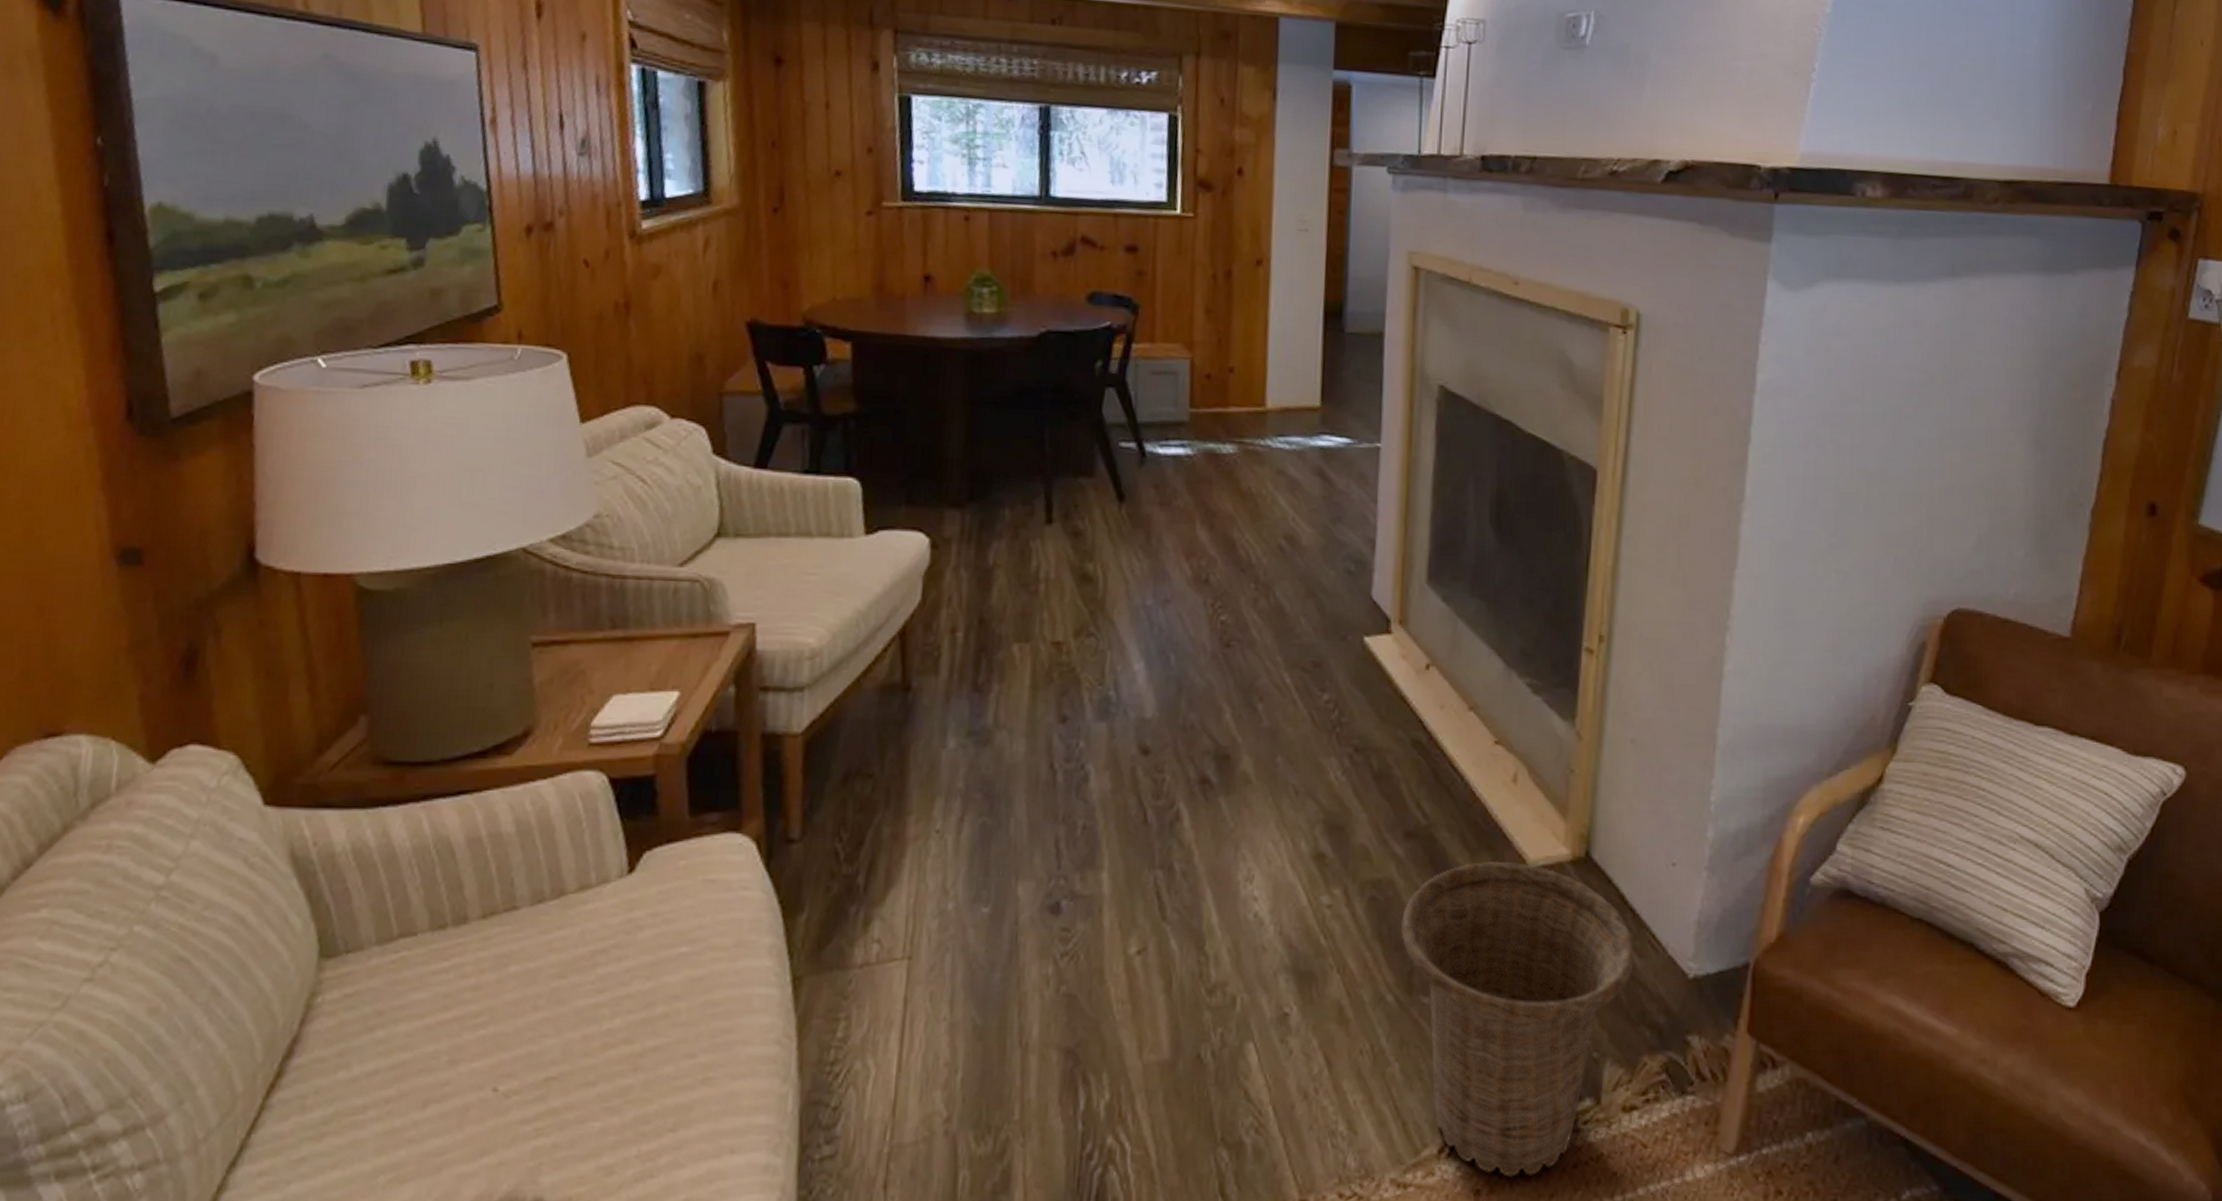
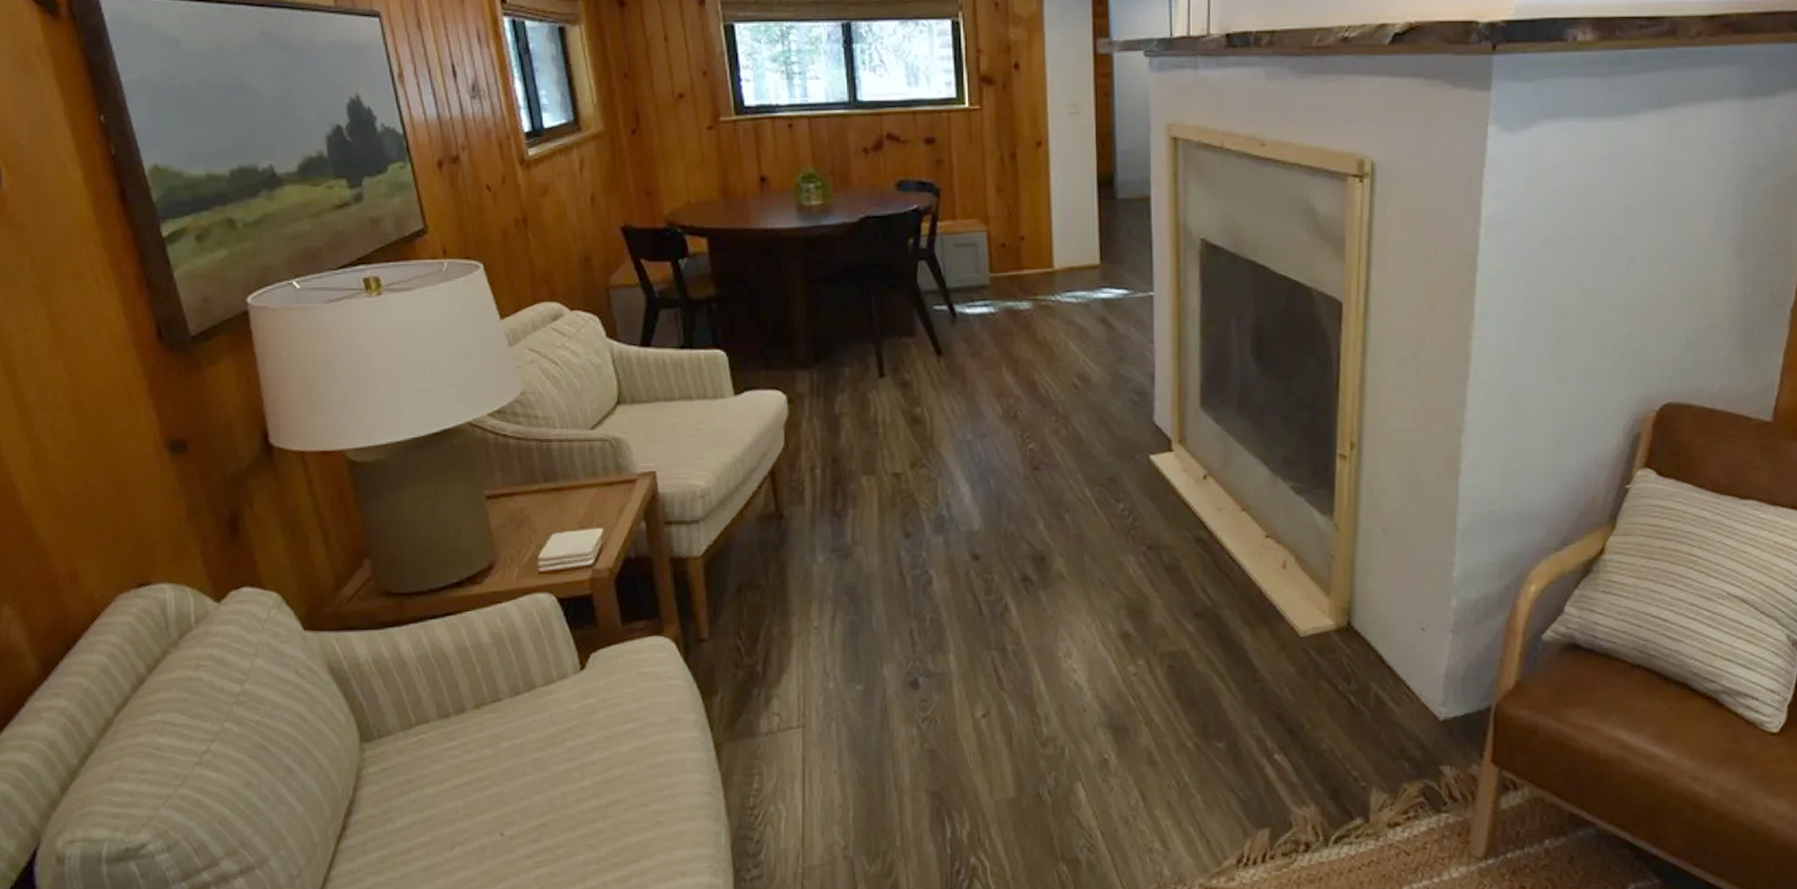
basket: present [1401,861,1636,1177] -> none [1196,632,1394,880]

